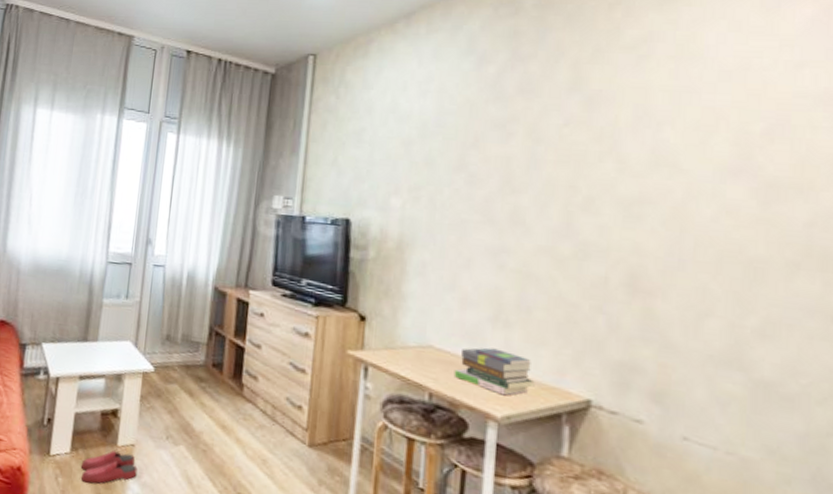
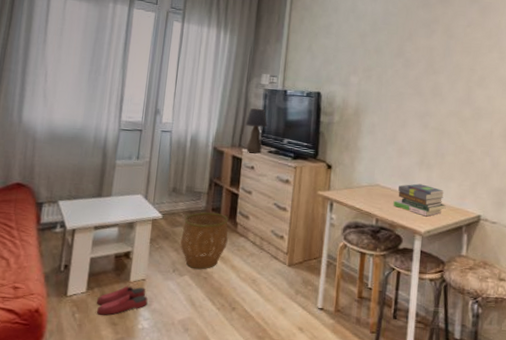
basket: none [174,367,233,440] -> present [179,212,229,270]
table lamp: none [252,238,281,298] -> present [244,108,268,154]

